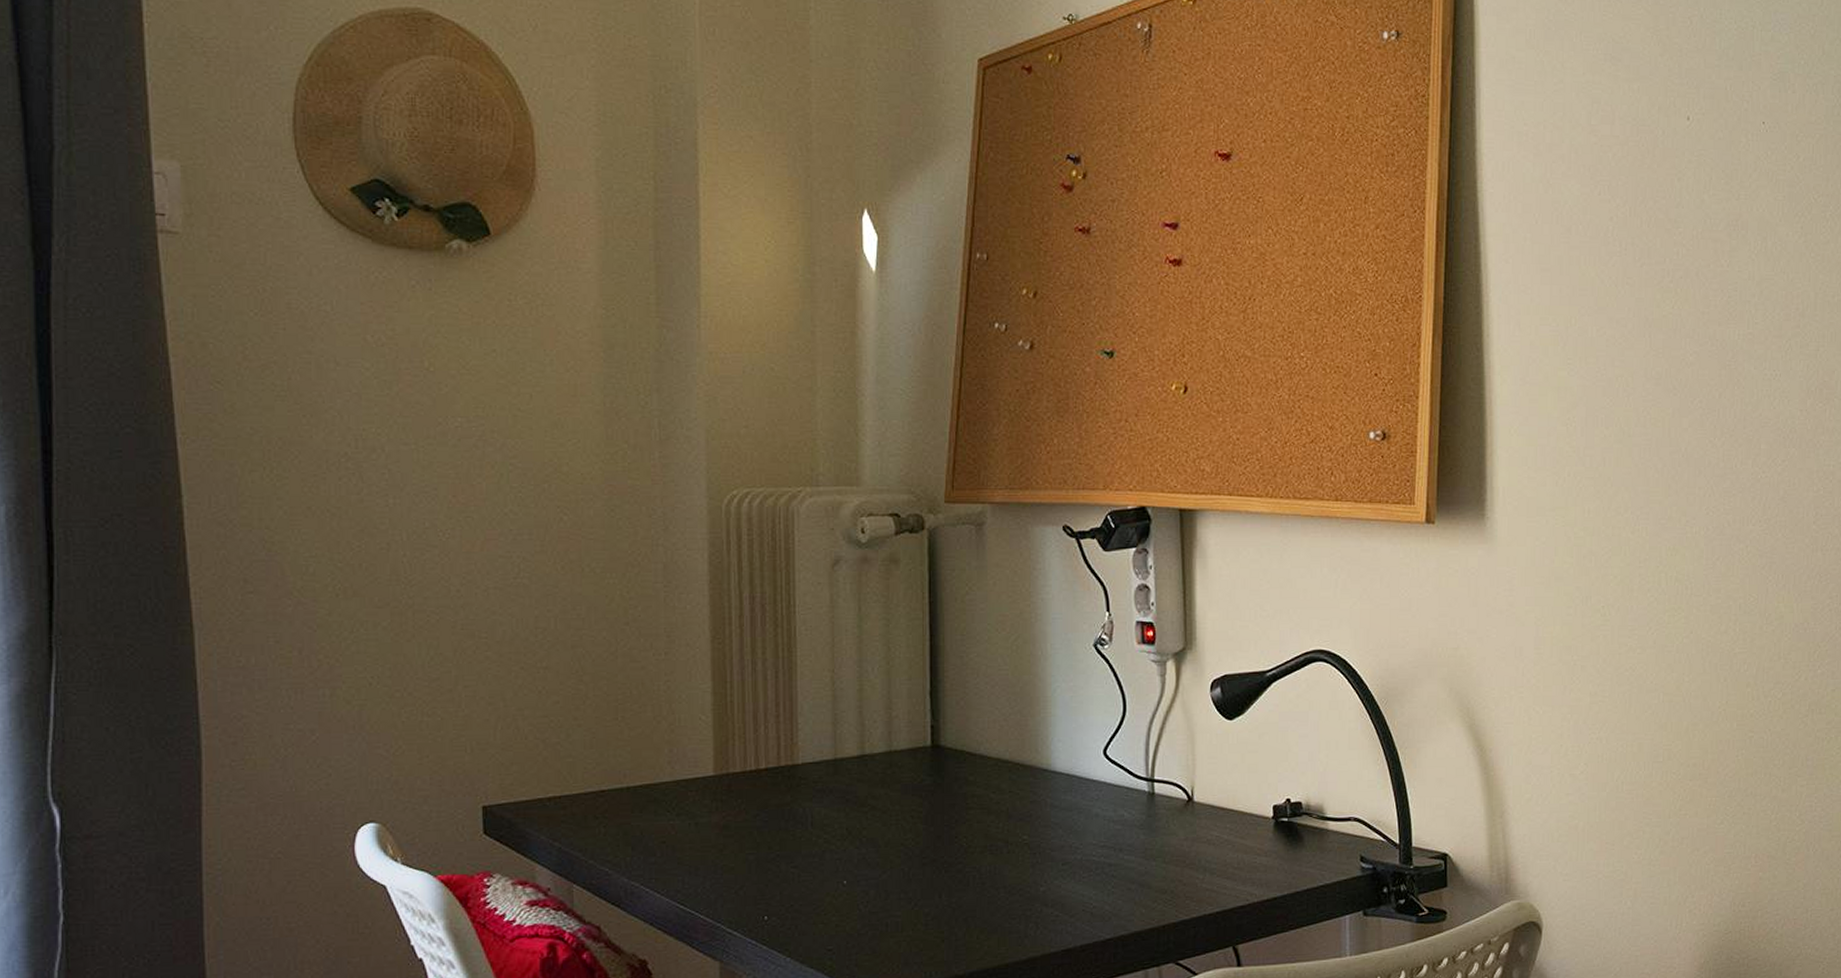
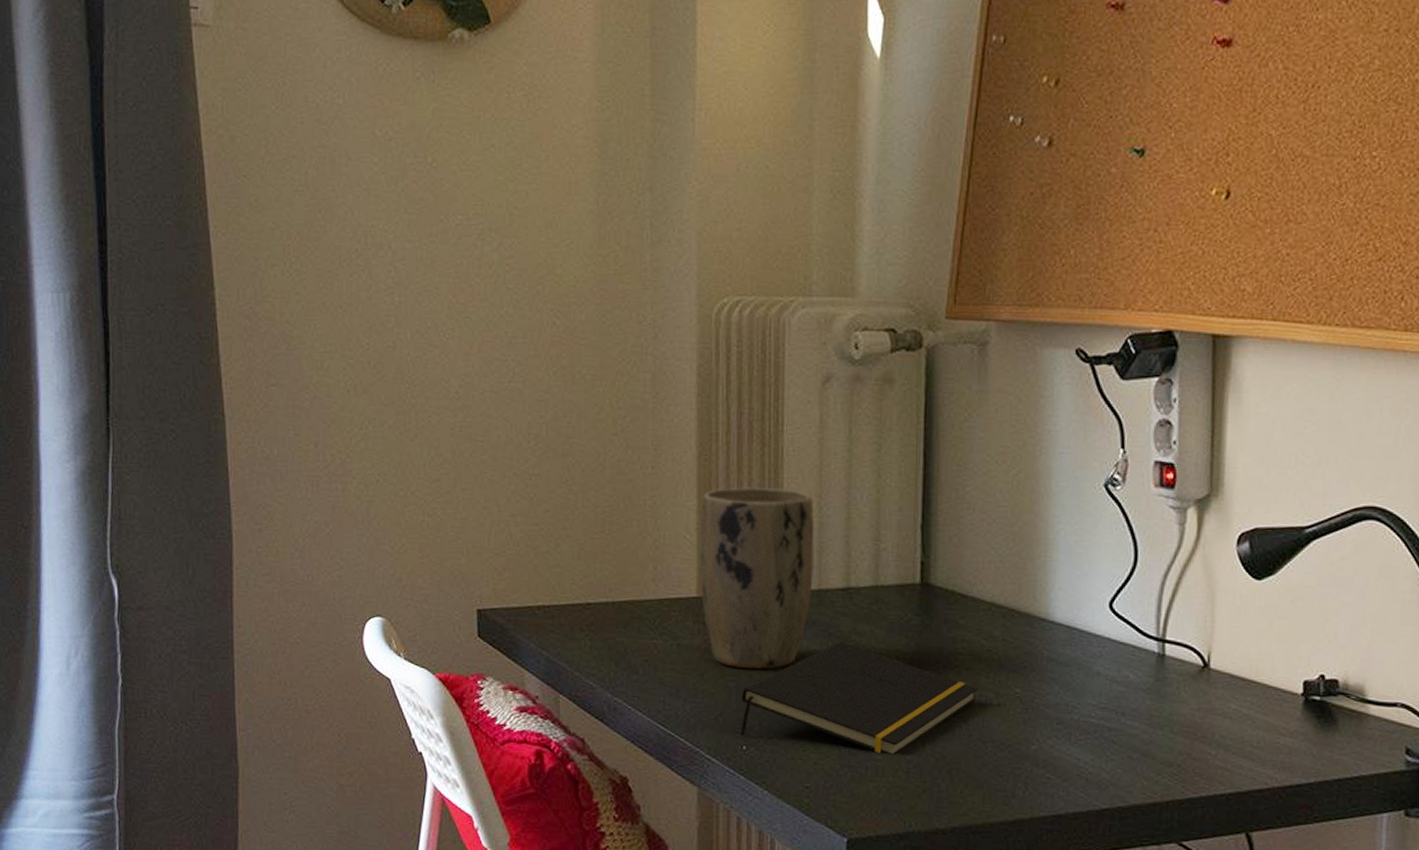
plant pot: none [715,665,829,841] -> present [700,486,815,669]
notepad: none [761,806,989,910] -> present [740,641,978,755]

